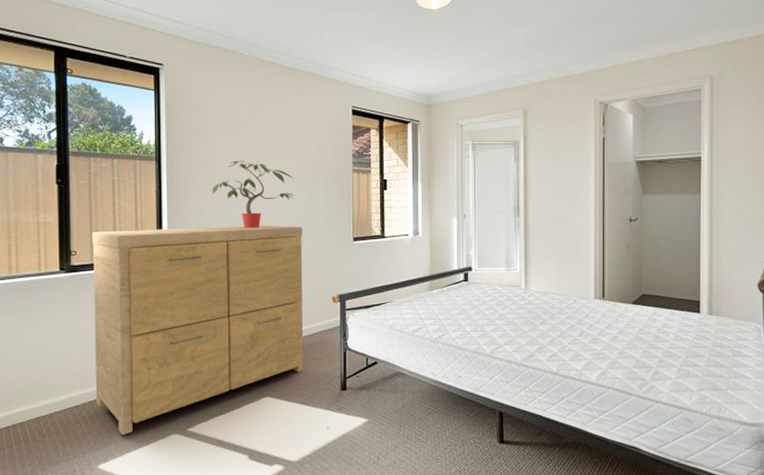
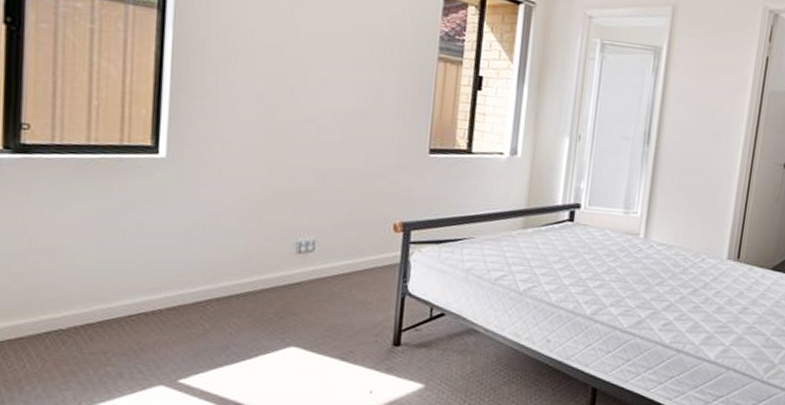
dresser: present [92,225,304,435] -> none [48,99,362,382]
potted plant: present [210,160,295,228] -> none [235,24,356,121]

